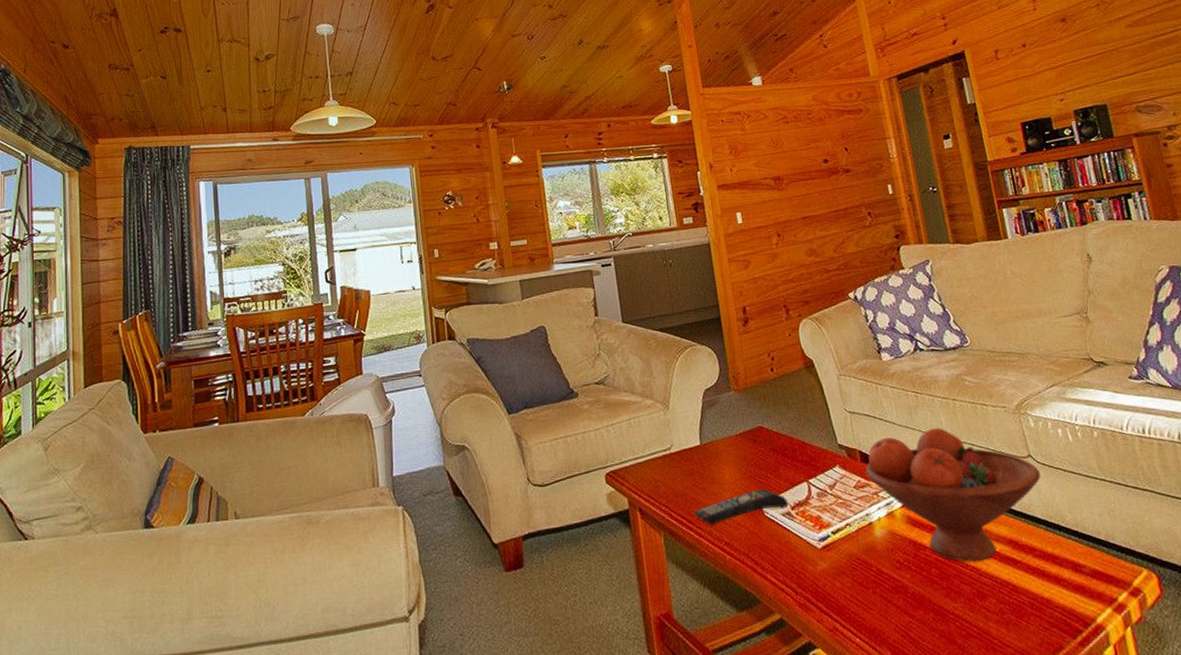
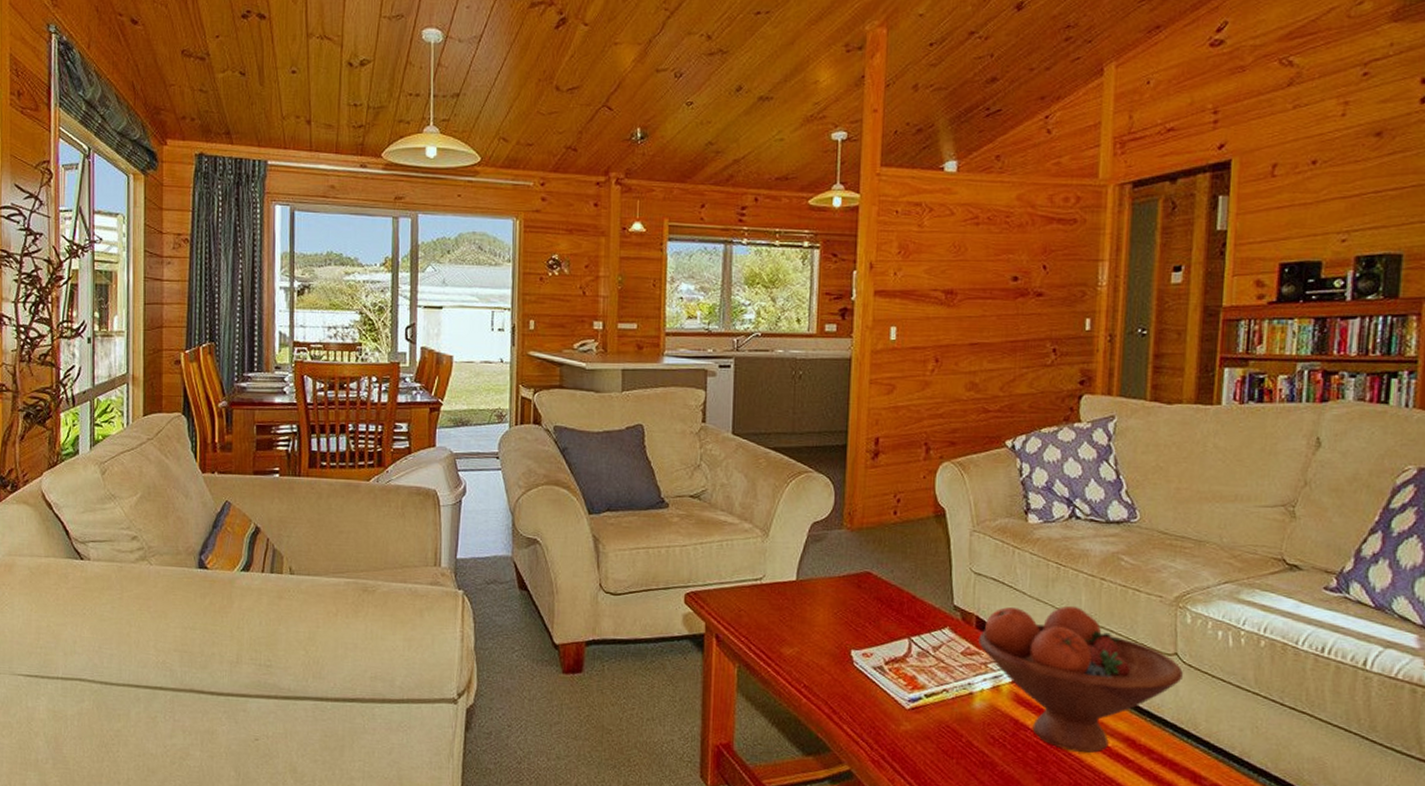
remote control: present [693,488,789,525] -> none [775,637,884,665]

